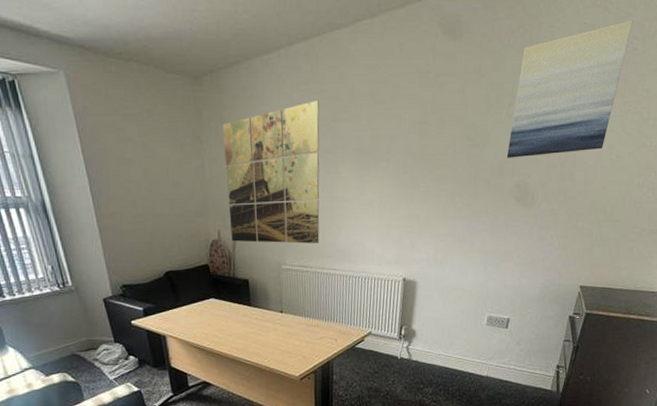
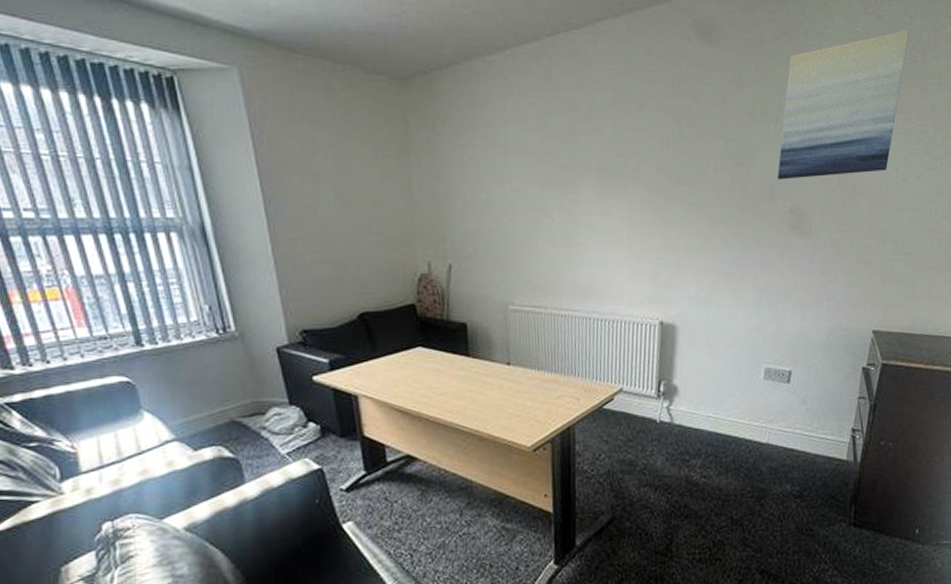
wall art: present [222,101,320,244] -> none [434,109,556,279]

